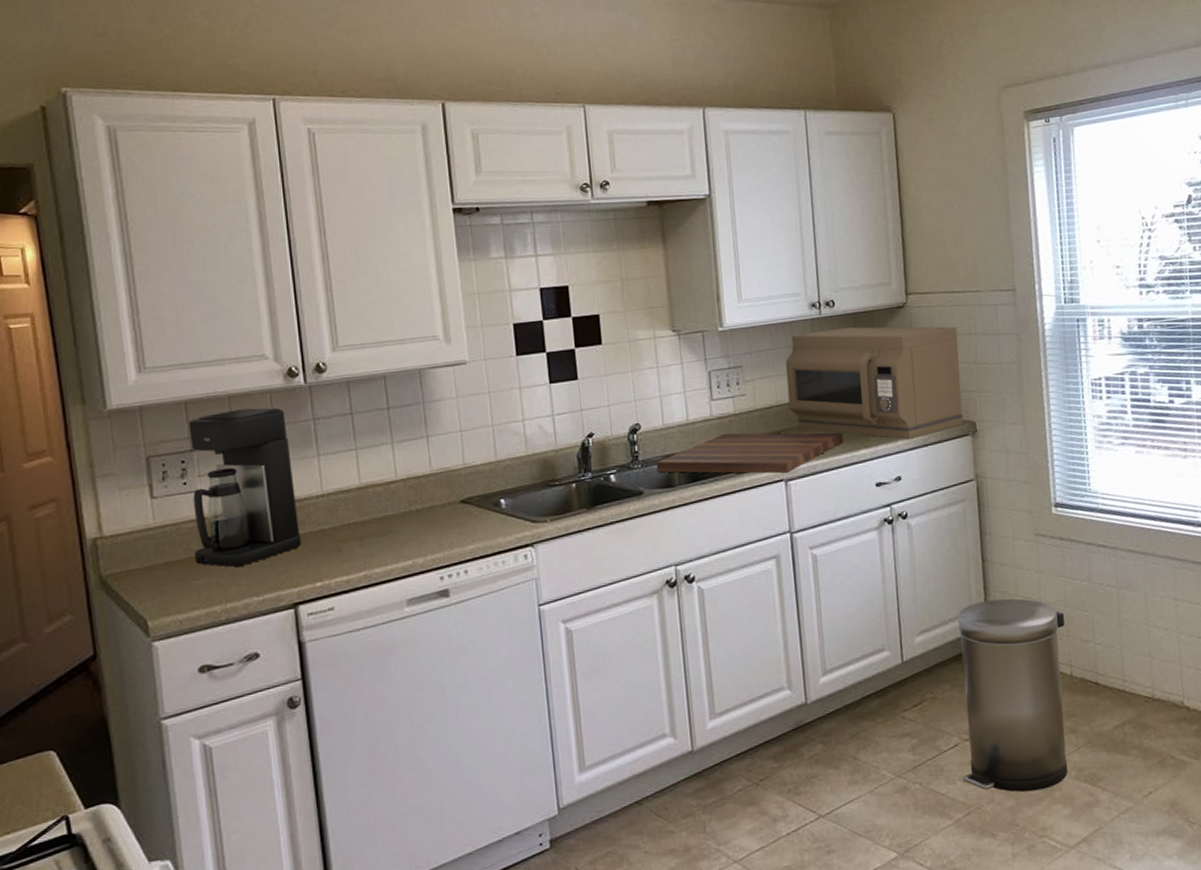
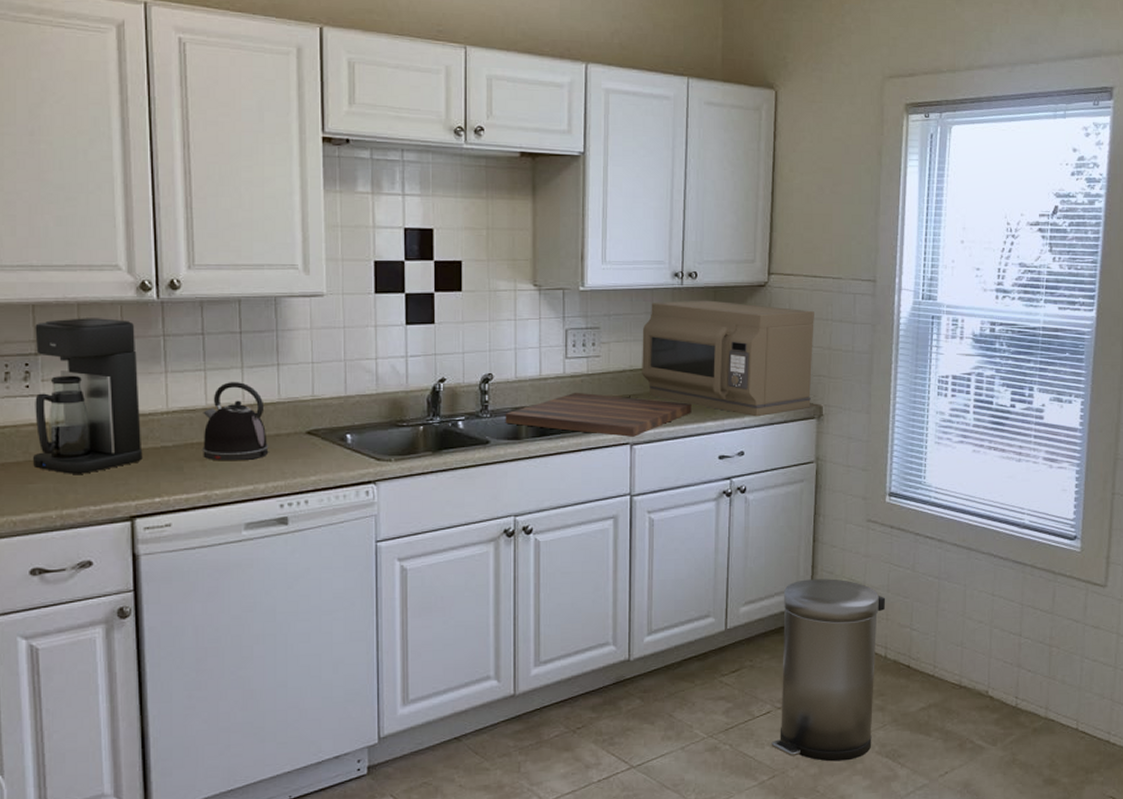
kettle: none [357,457,425,540] -> present [201,382,269,461]

